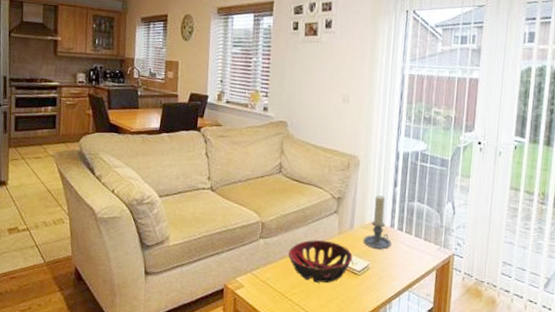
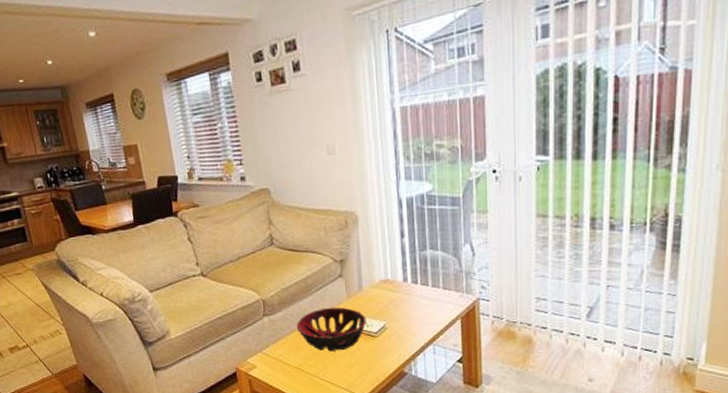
candle holder: present [362,195,392,250] -> none [374,250,407,307]

